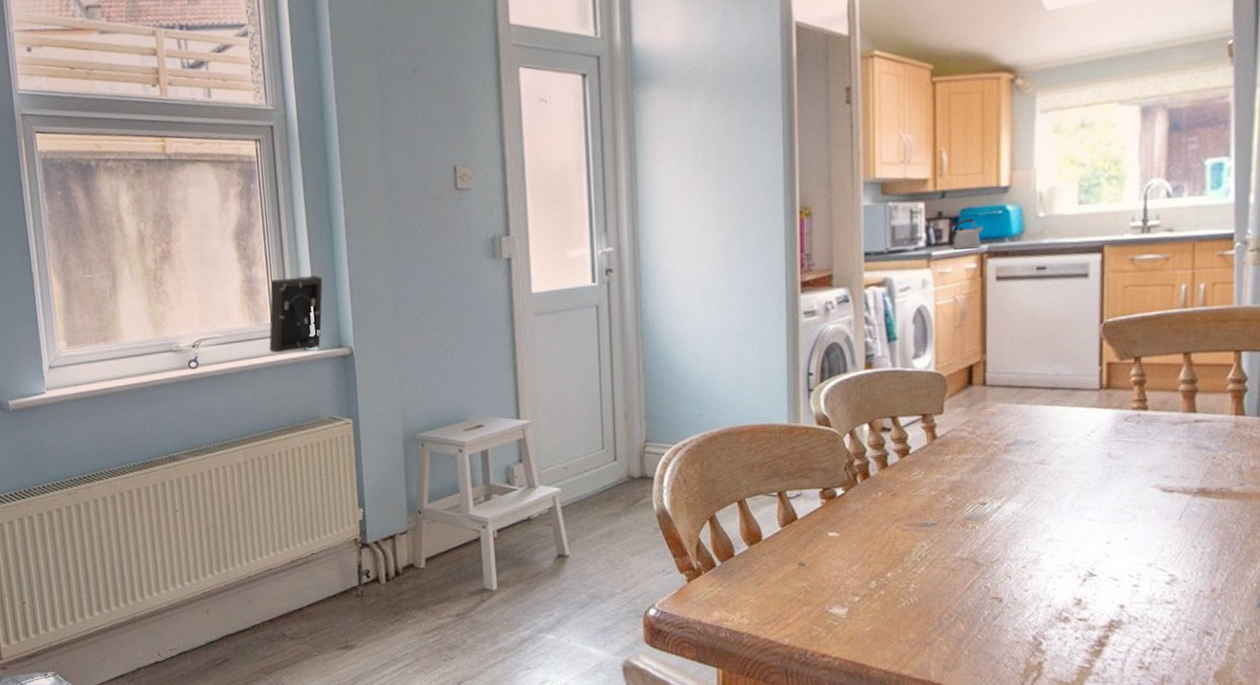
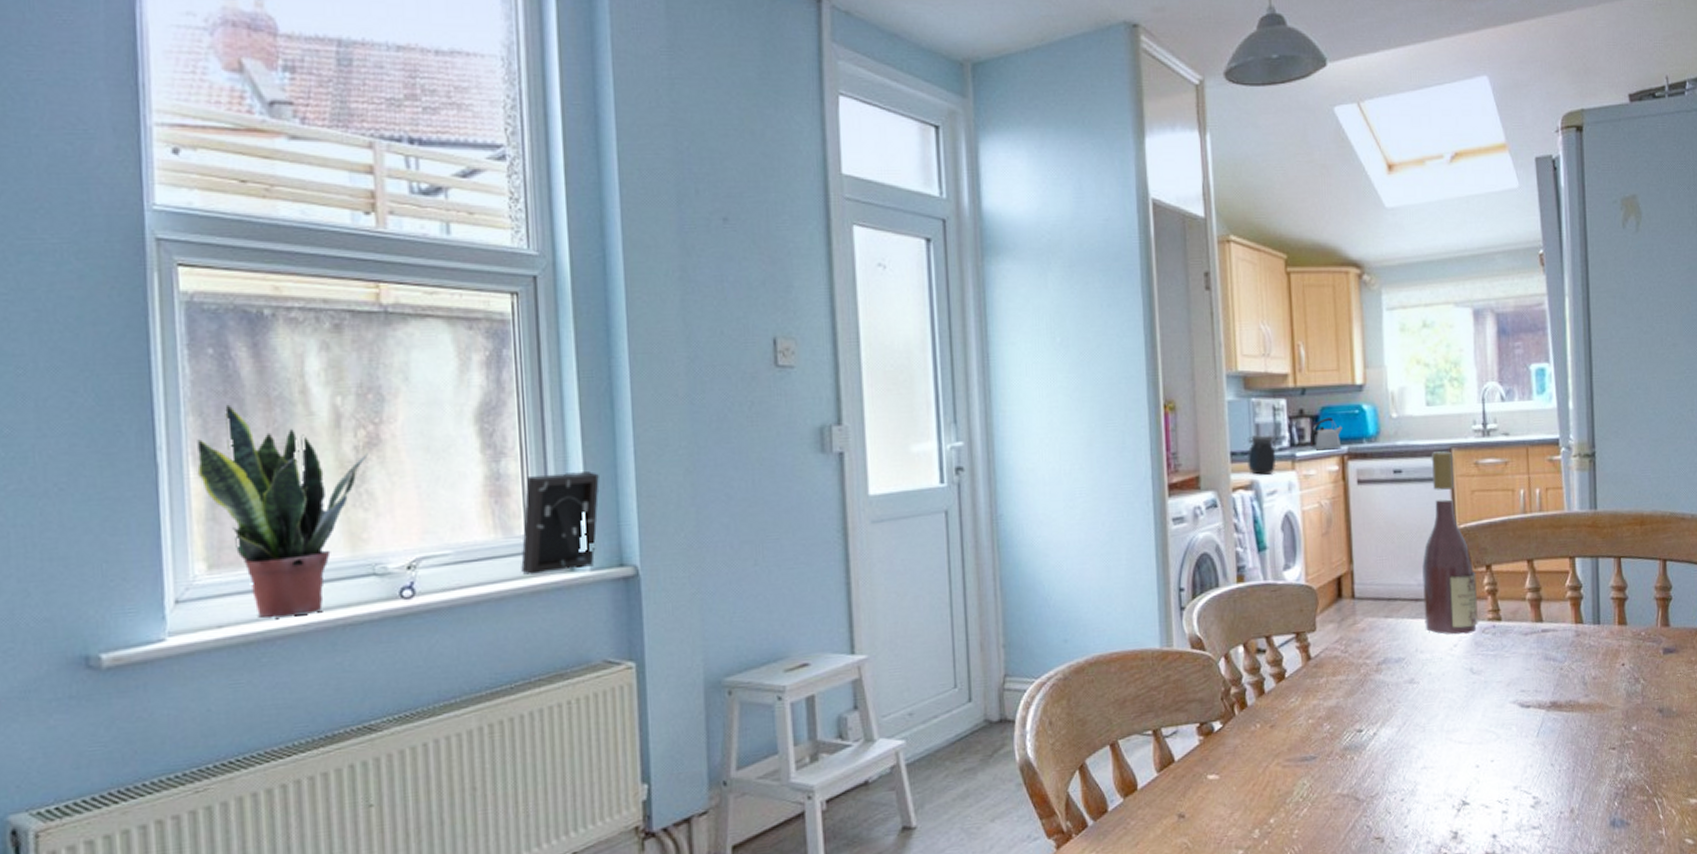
potted plant: none [55,231,163,381] -> present [197,404,368,619]
jar: none [882,235,913,273] -> present [1247,434,1277,475]
wine bottle: none [1060,248,1122,422] -> present [1422,451,1478,635]

